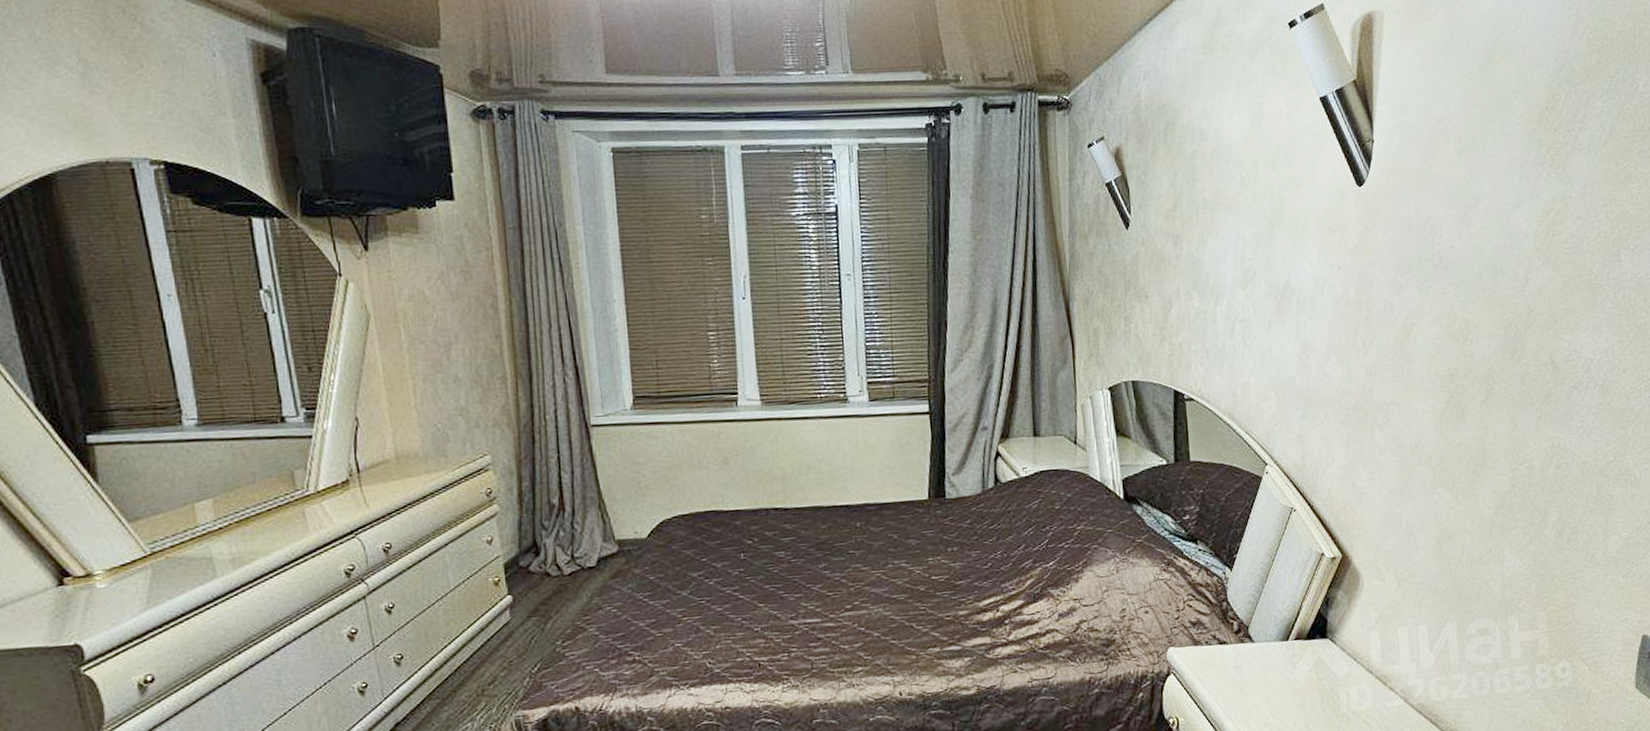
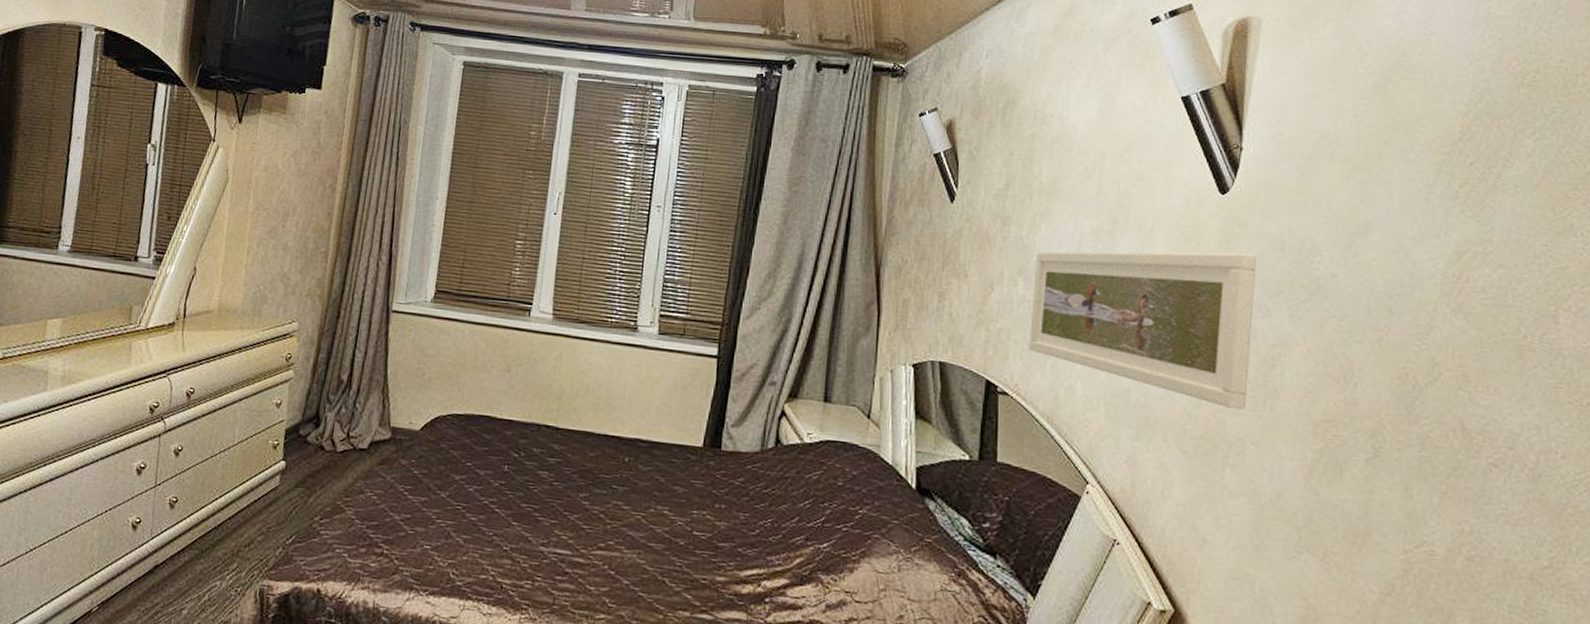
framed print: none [1206,237,1391,379] -> present [1029,251,1257,411]

